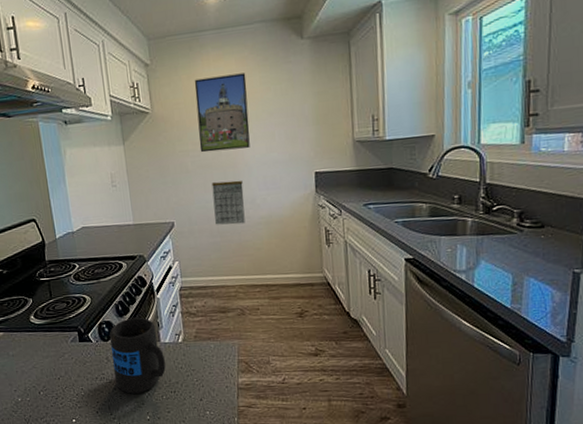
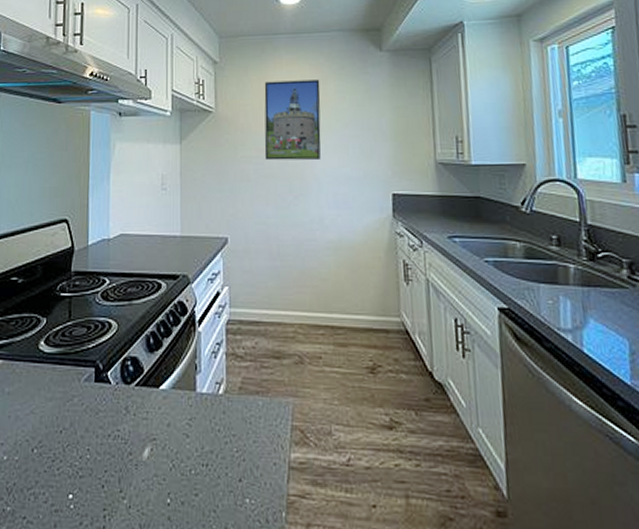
mug: present [109,317,166,394] -> none [132,355,199,463]
calendar: present [211,180,245,225] -> none [275,195,311,247]

